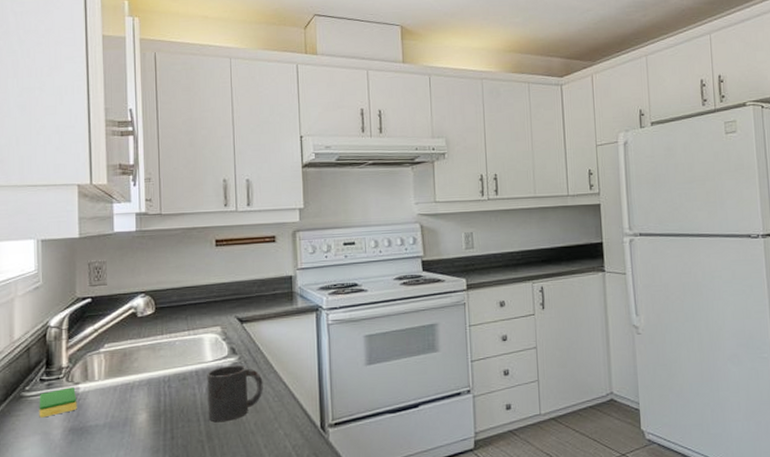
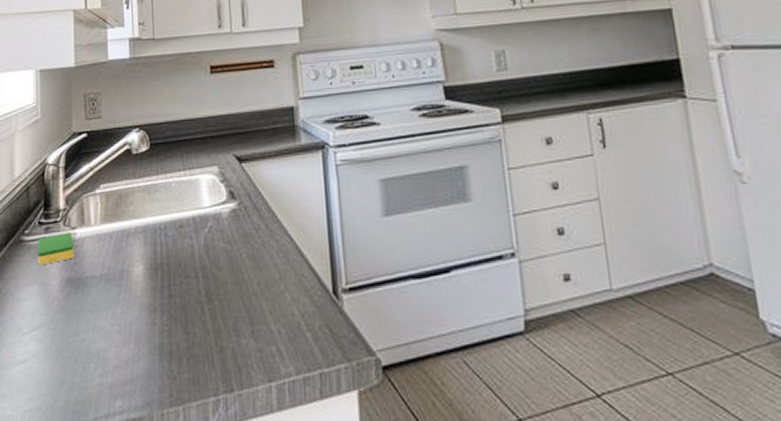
mug: present [207,364,263,423] -> none [205,211,266,280]

